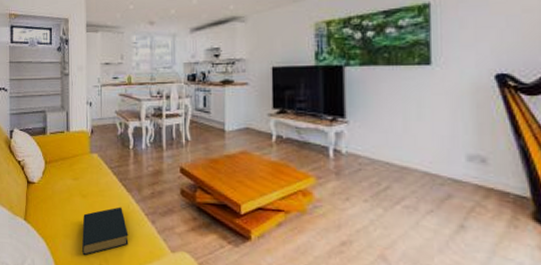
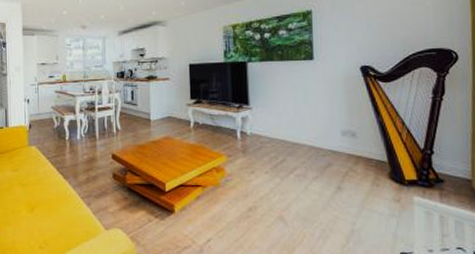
hardback book: present [82,206,129,255] -> none [22,193,67,239]

